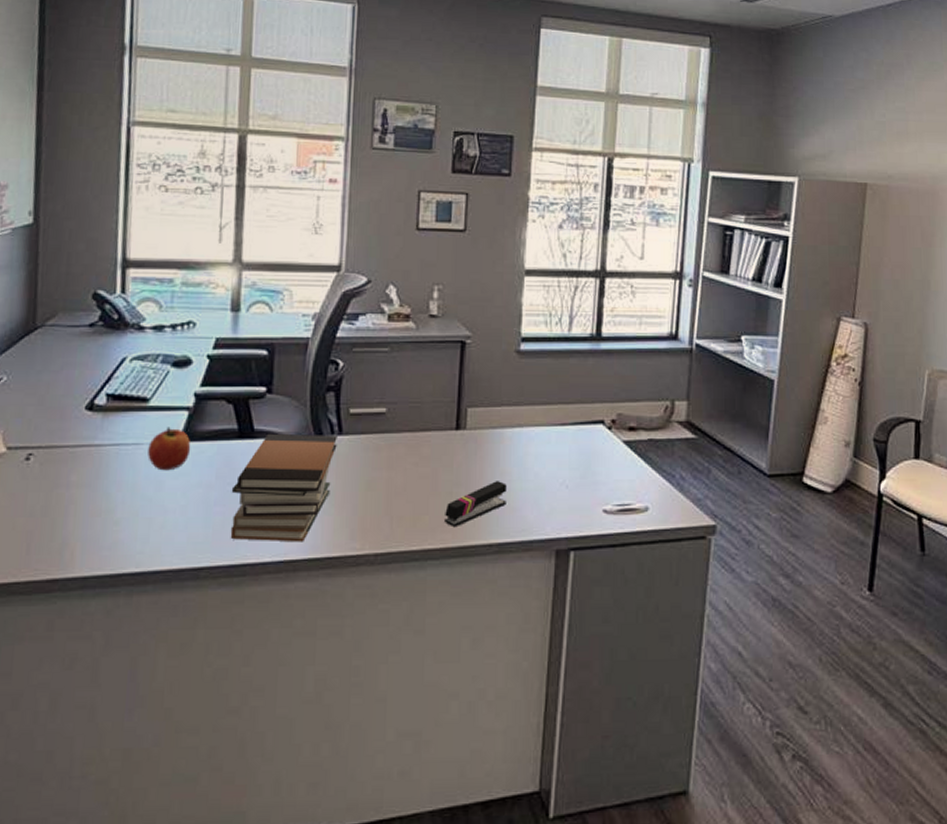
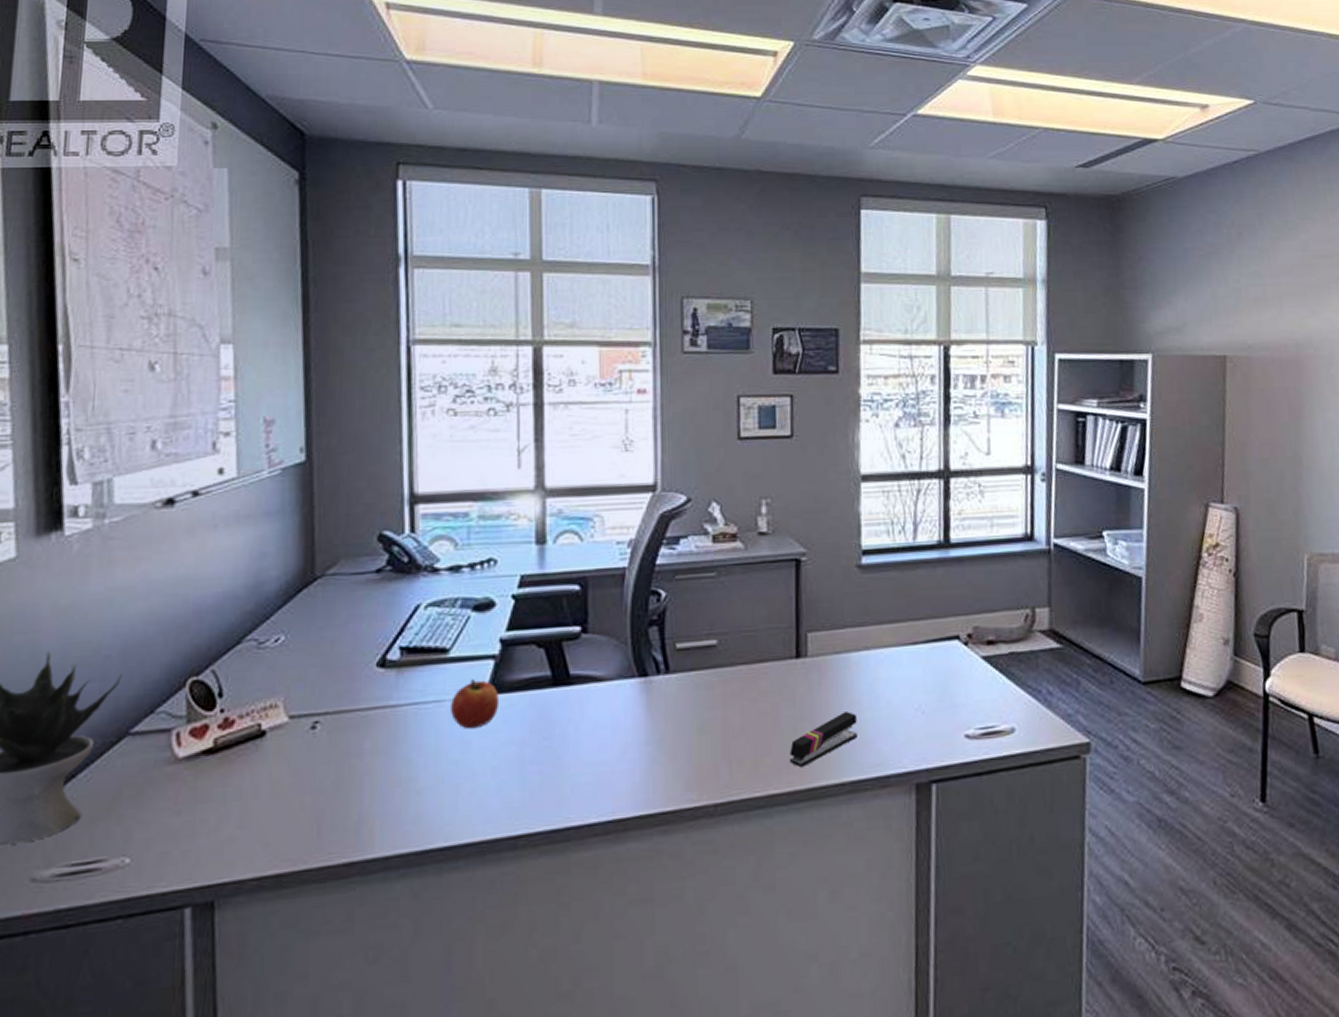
book stack: present [230,433,337,542] -> none [548,674,664,801]

